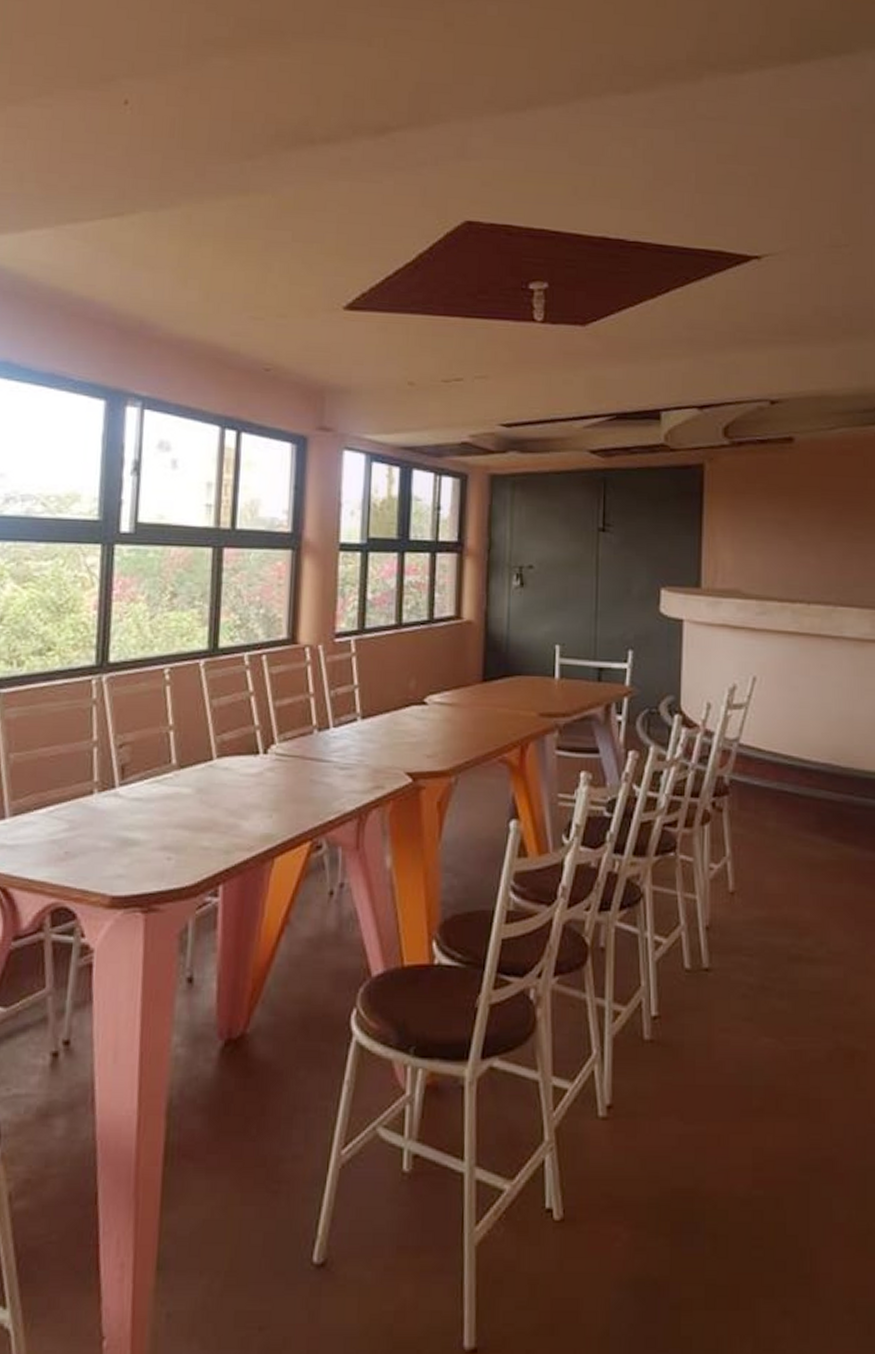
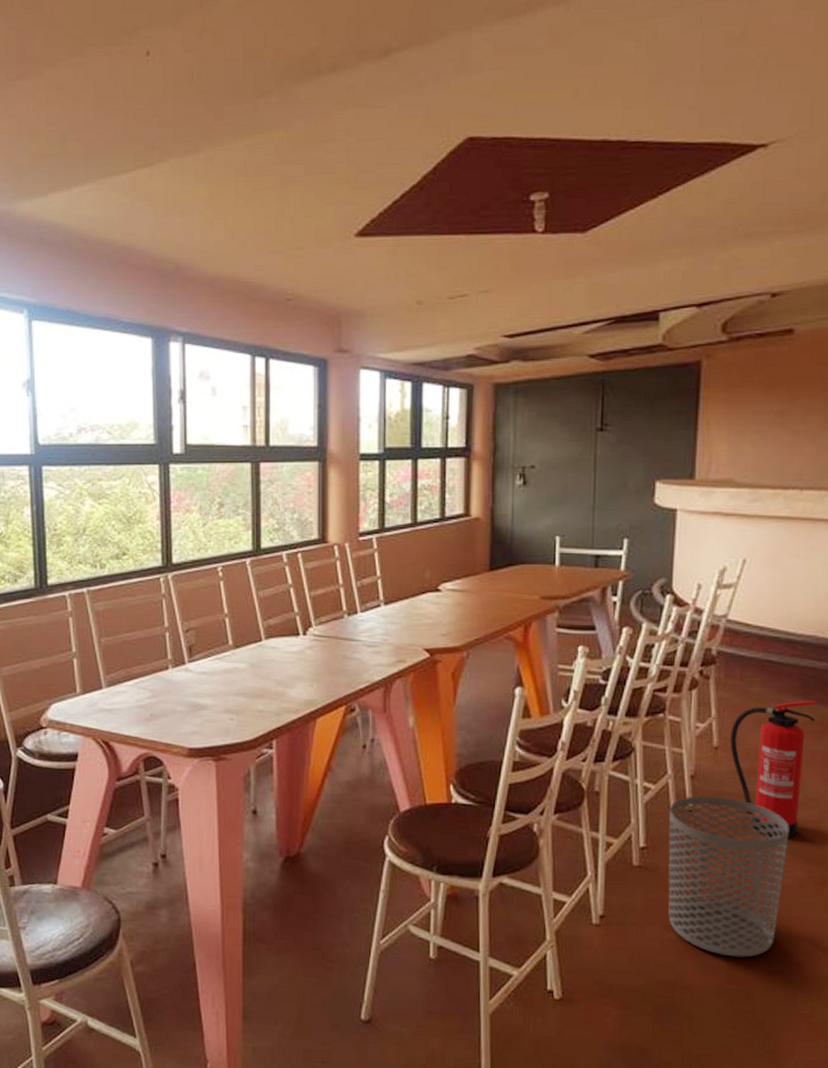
waste bin: none [682,951,814,1153] -> present [668,796,789,958]
fire extinguisher: none [747,837,836,1001] -> present [730,701,817,838]

